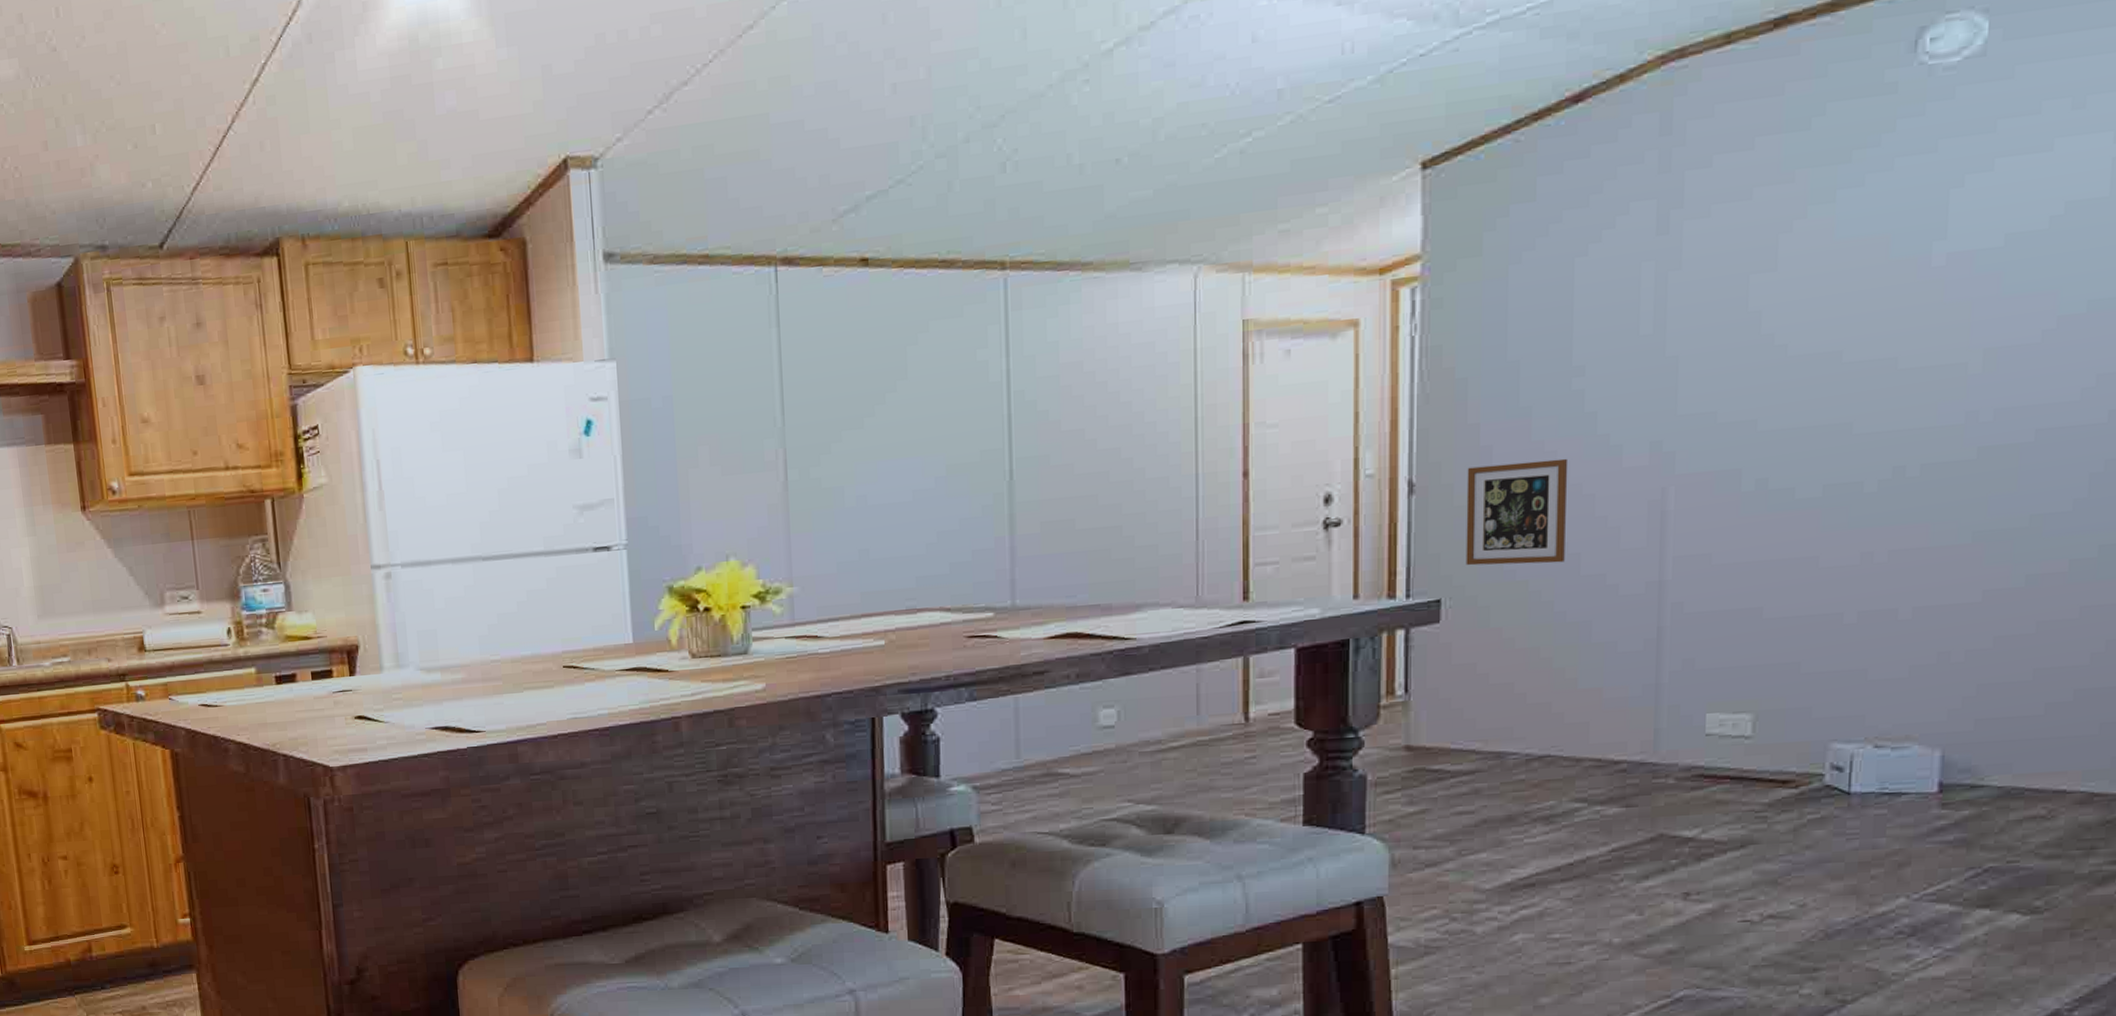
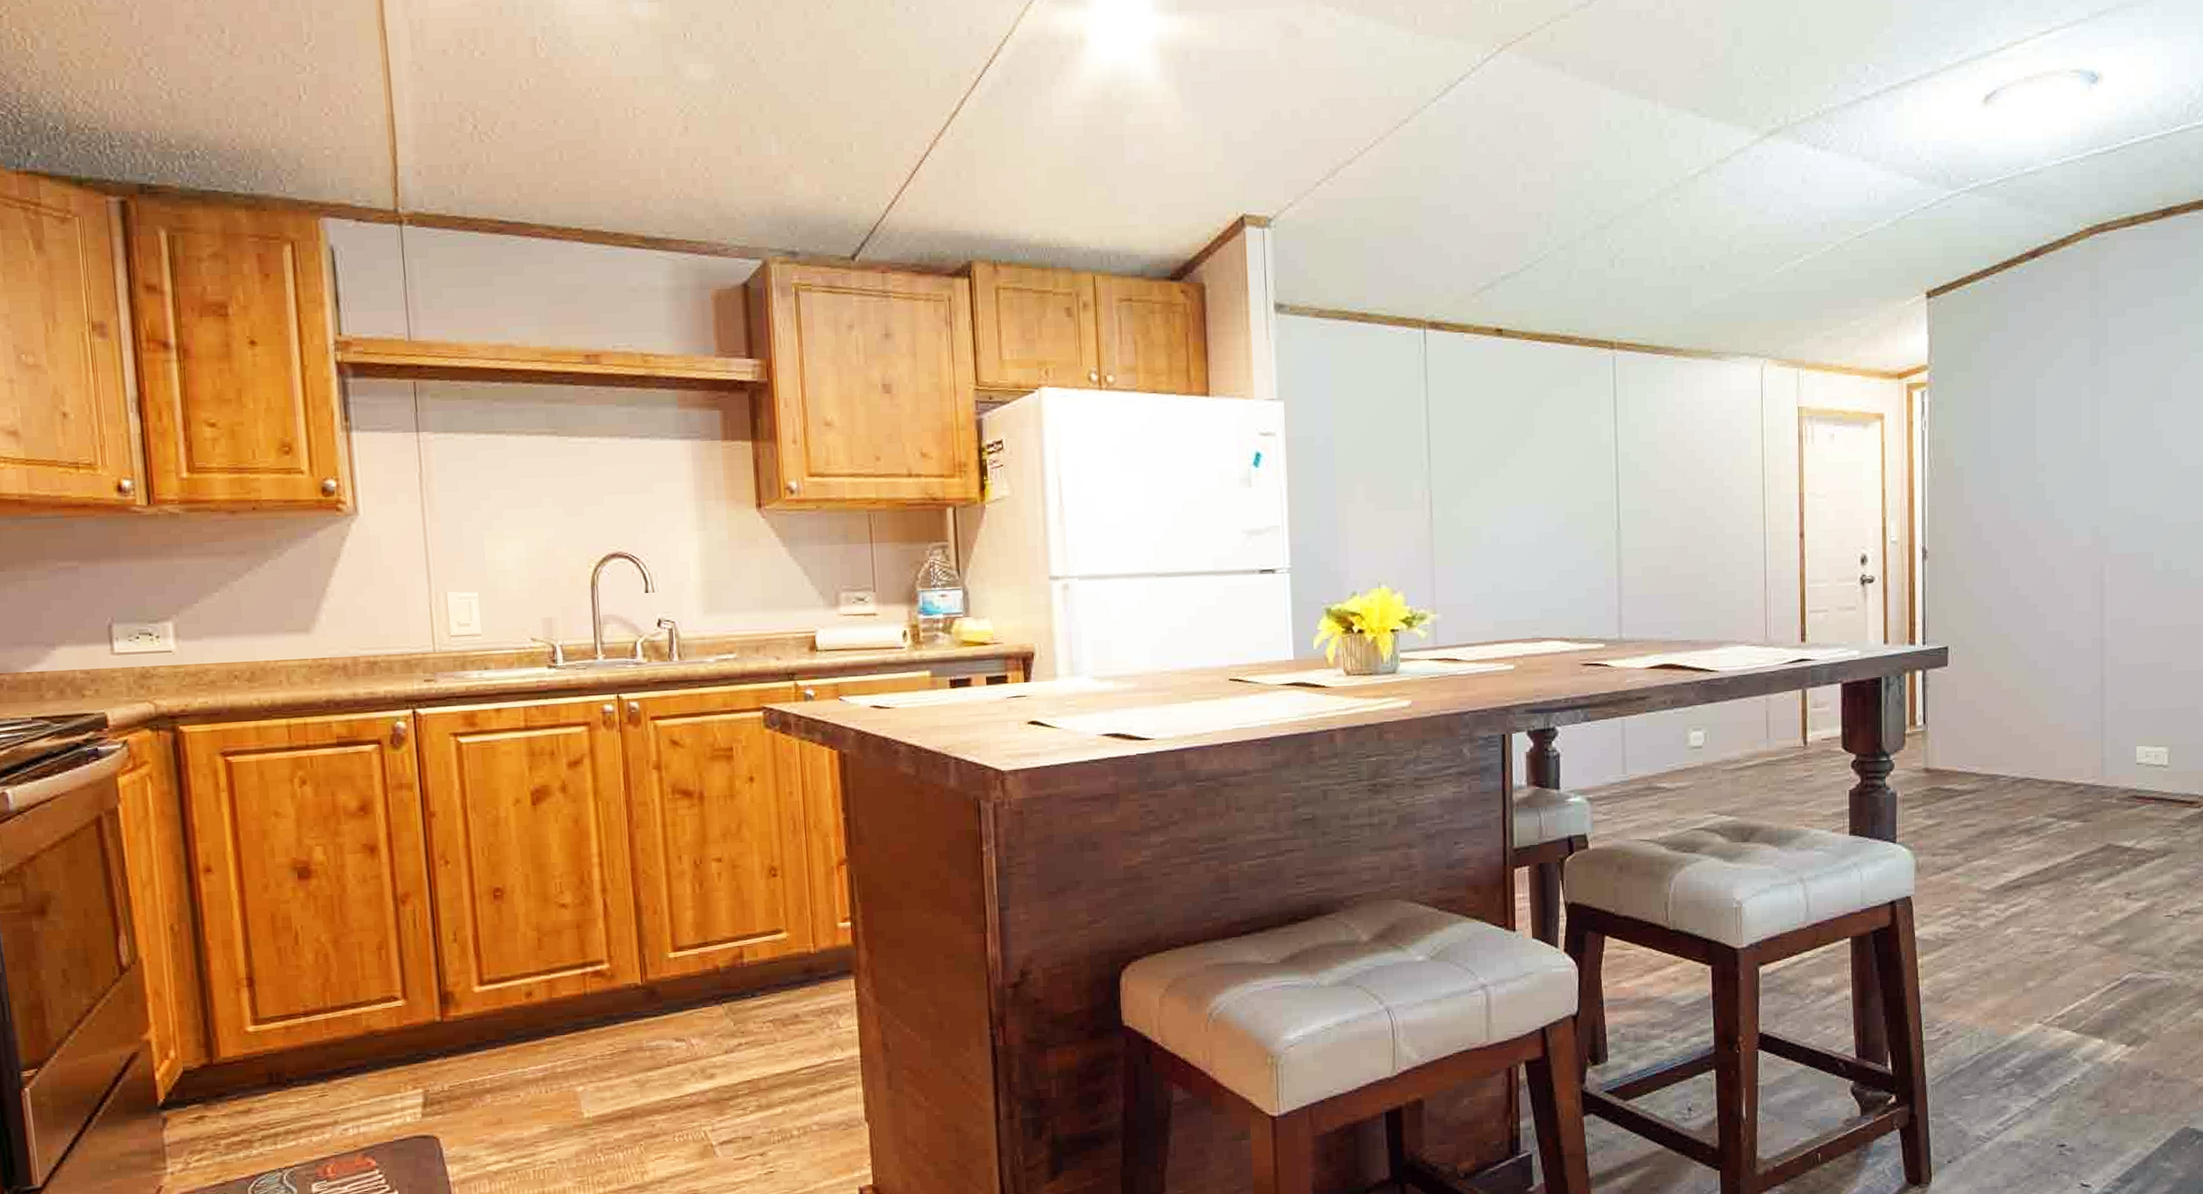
picture frame: present [1466,458,1569,566] -> none [1964,536,2036,621]

